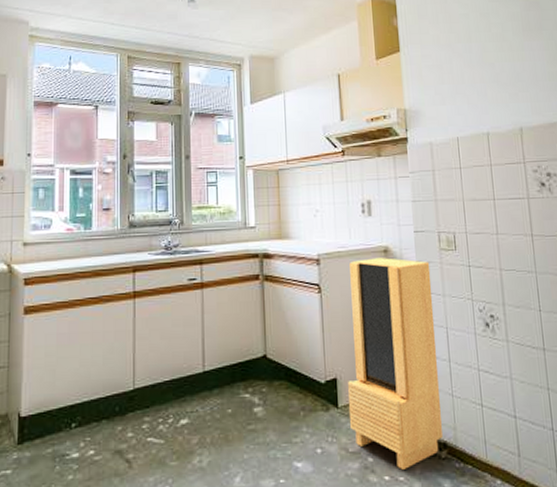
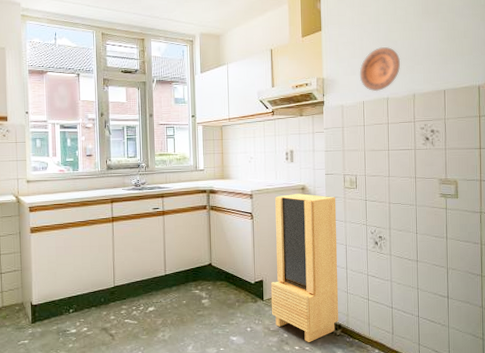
decorative plate: none [450,70,501,126] -> present [359,46,401,92]

